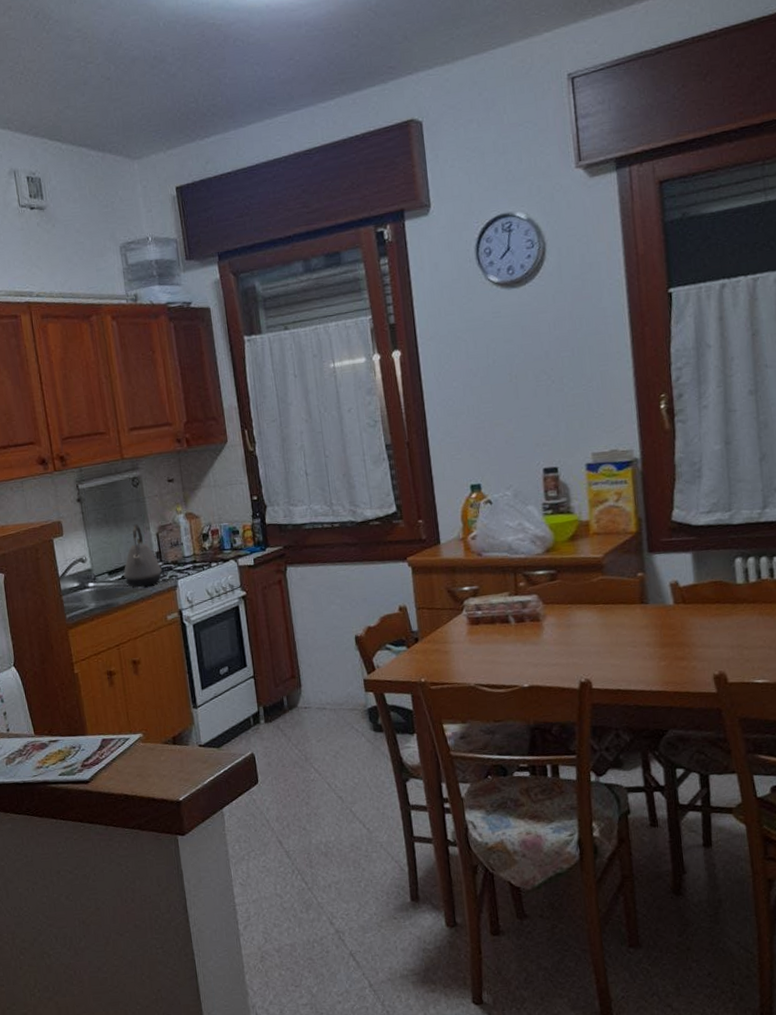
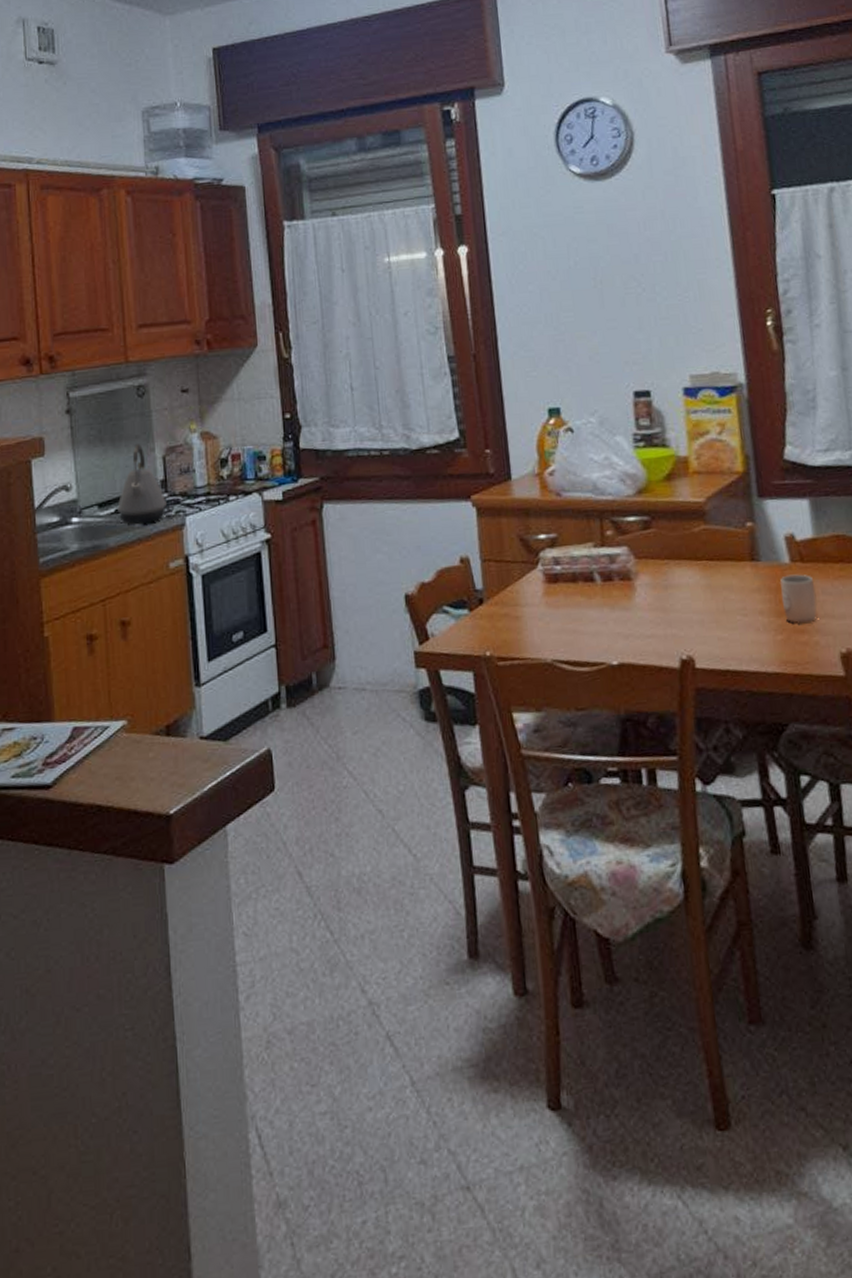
mug: none [664,613,696,652] -> present [779,574,818,623]

